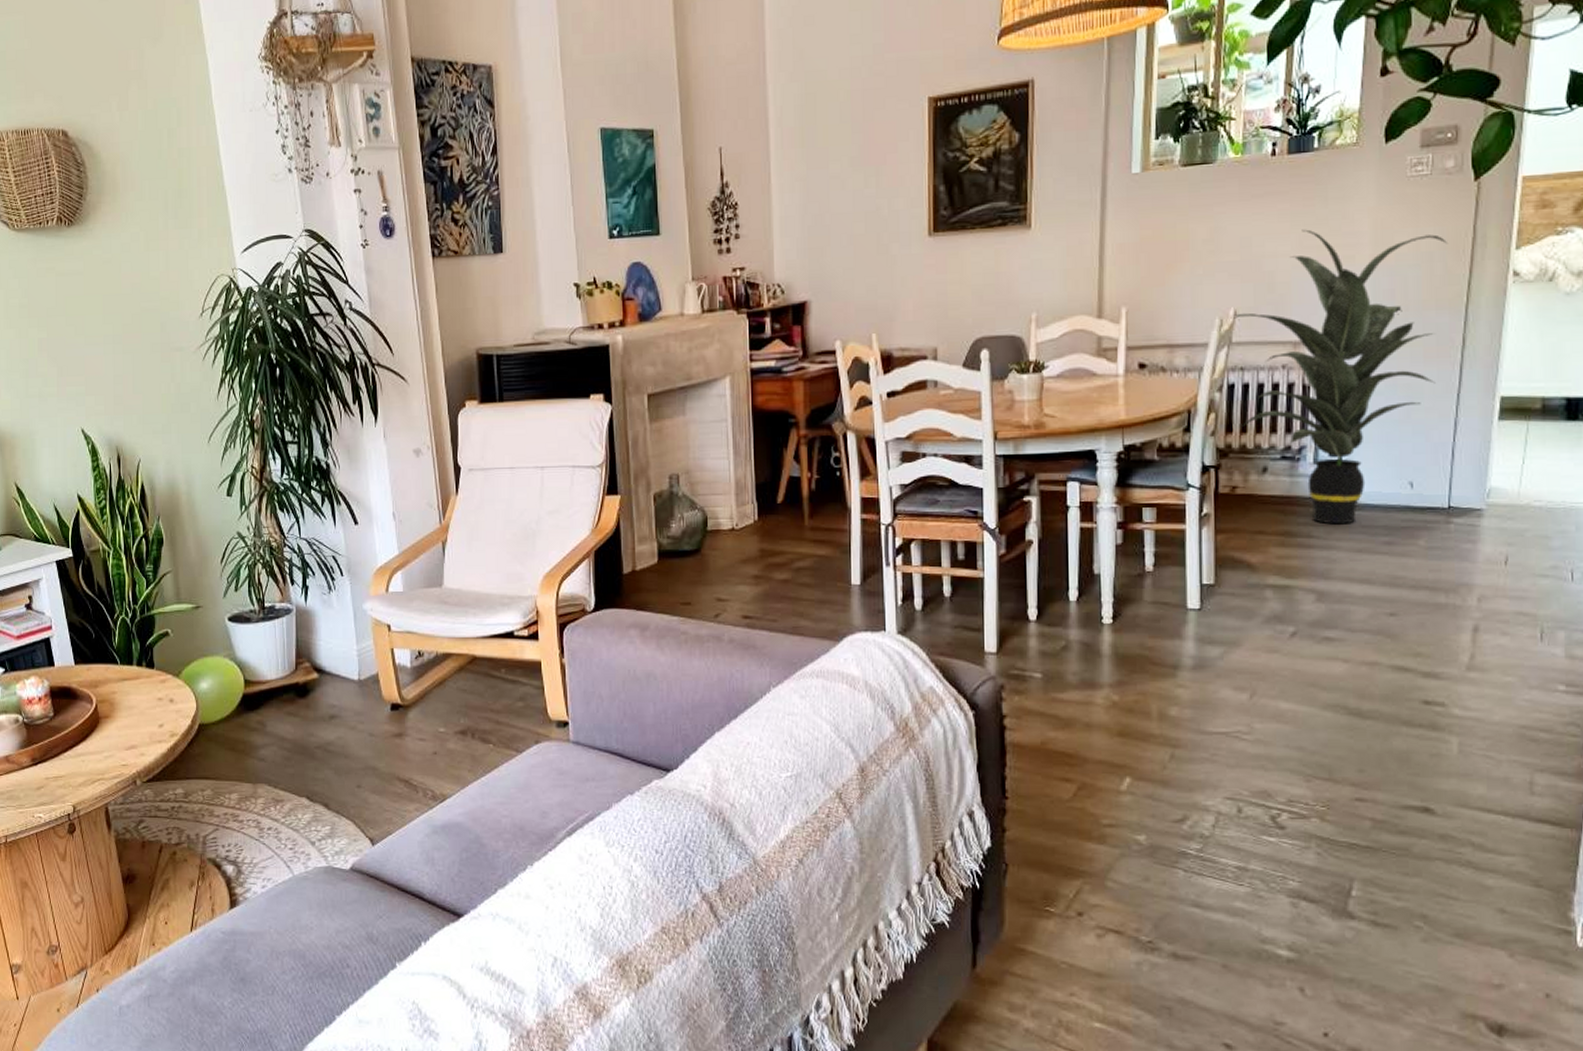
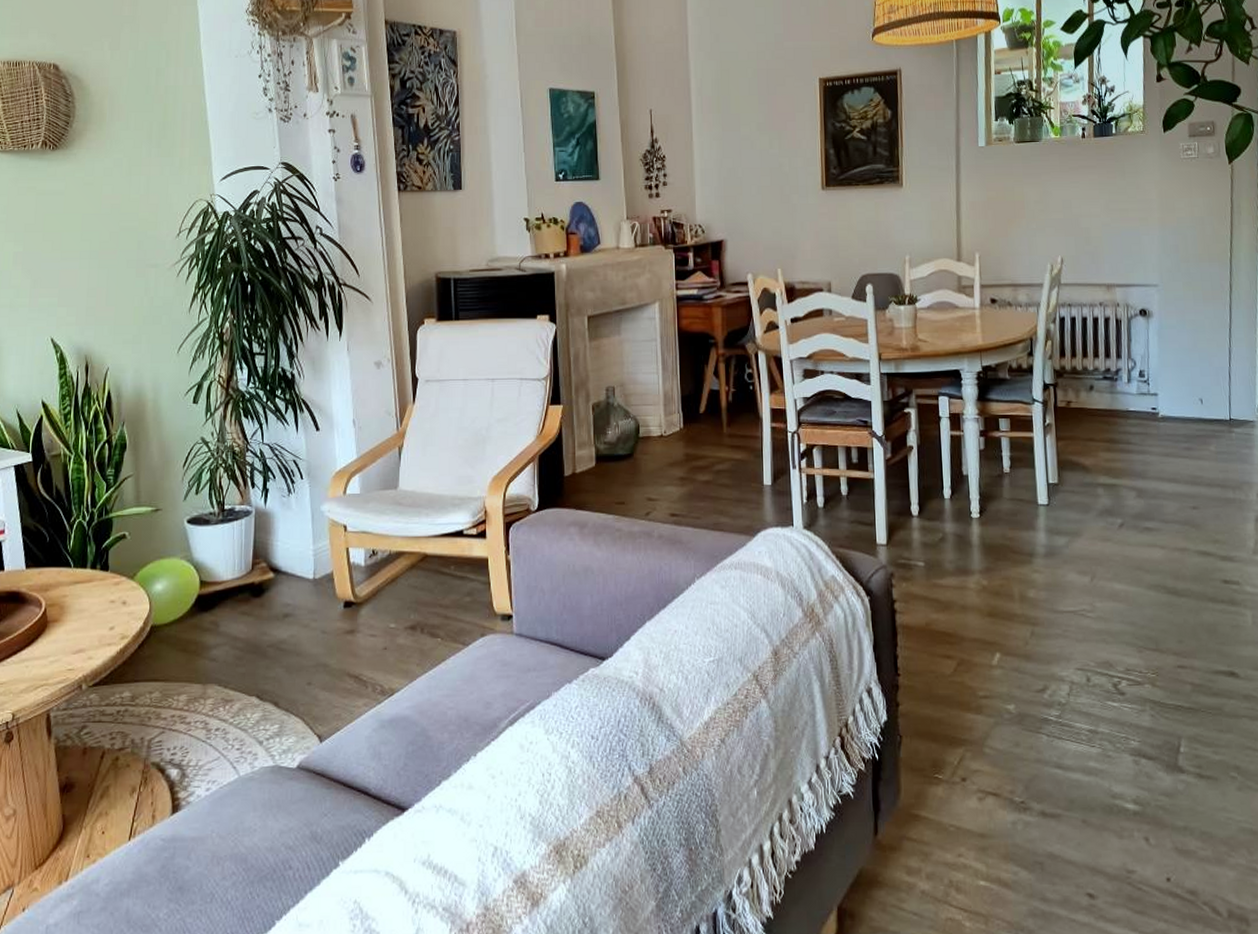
indoor plant: present [1233,229,1449,525] -> none [1061,196,1214,433]

